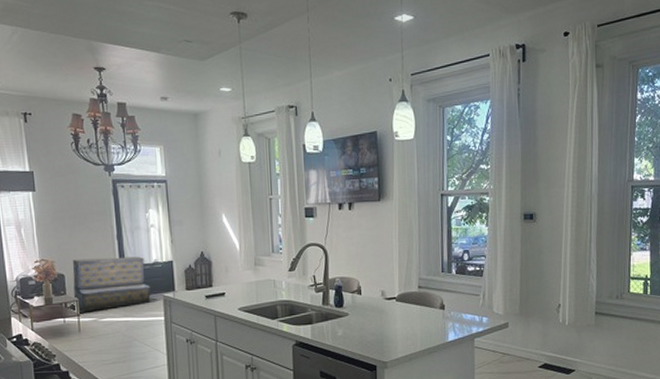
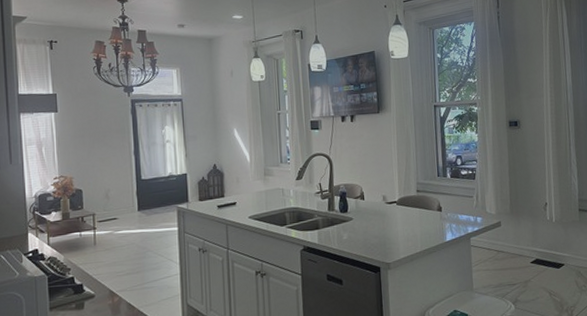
bench: present [67,256,160,313] -> none [84,170,174,227]

